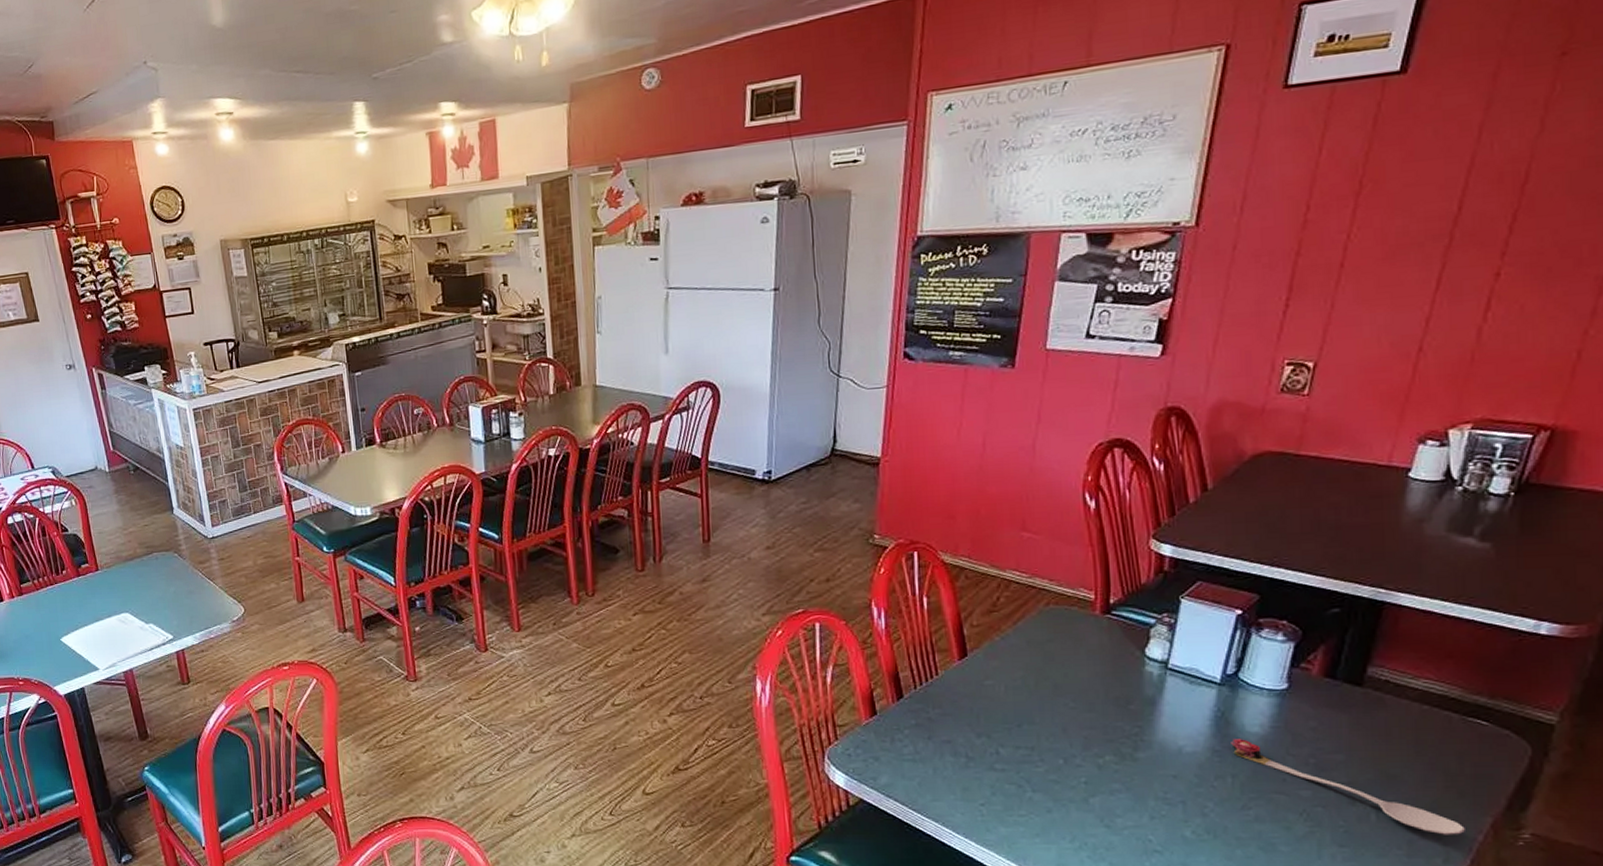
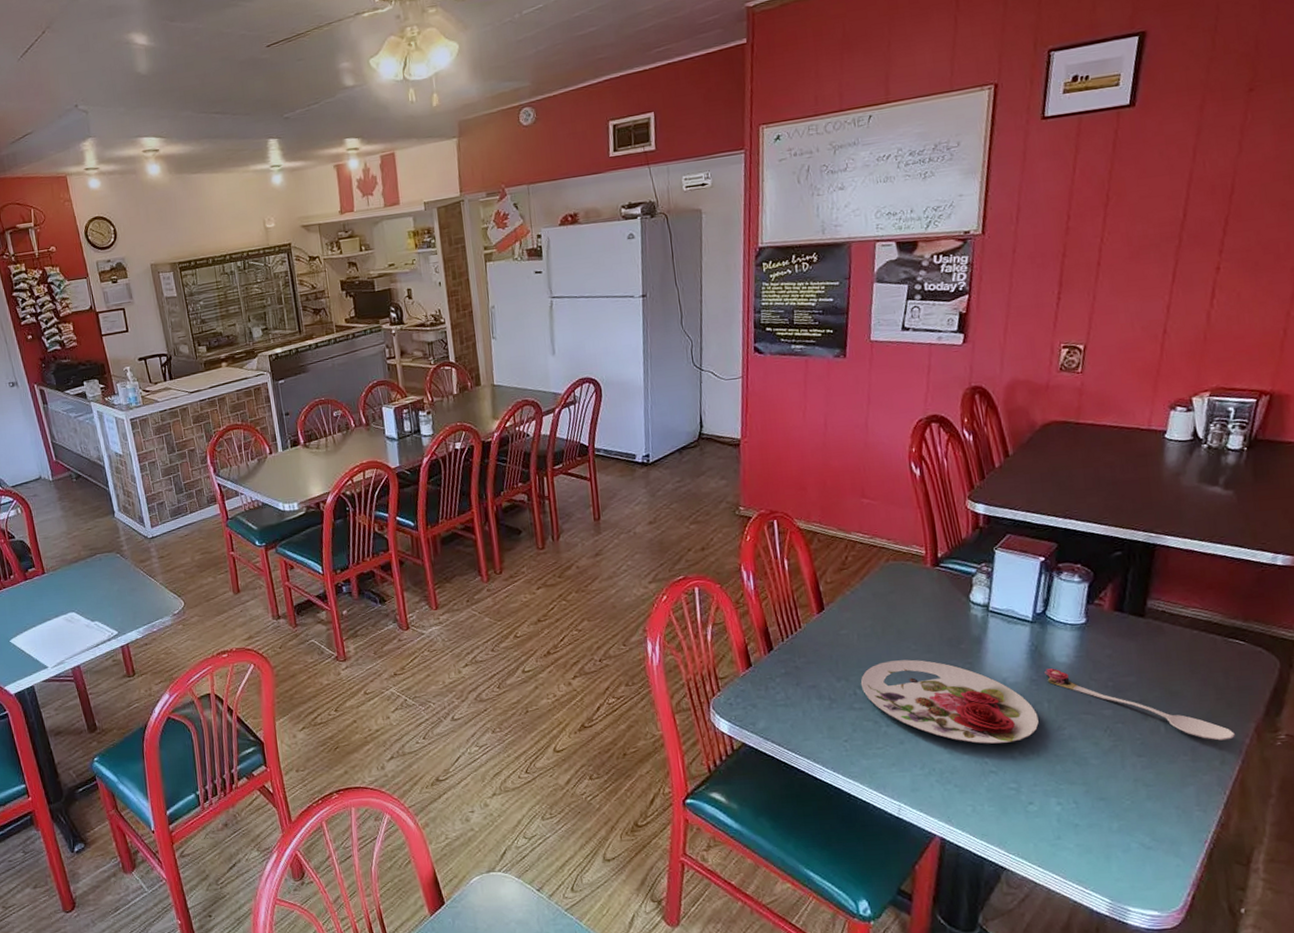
plate: none [1004,718,1219,820] -> present [860,659,1039,744]

